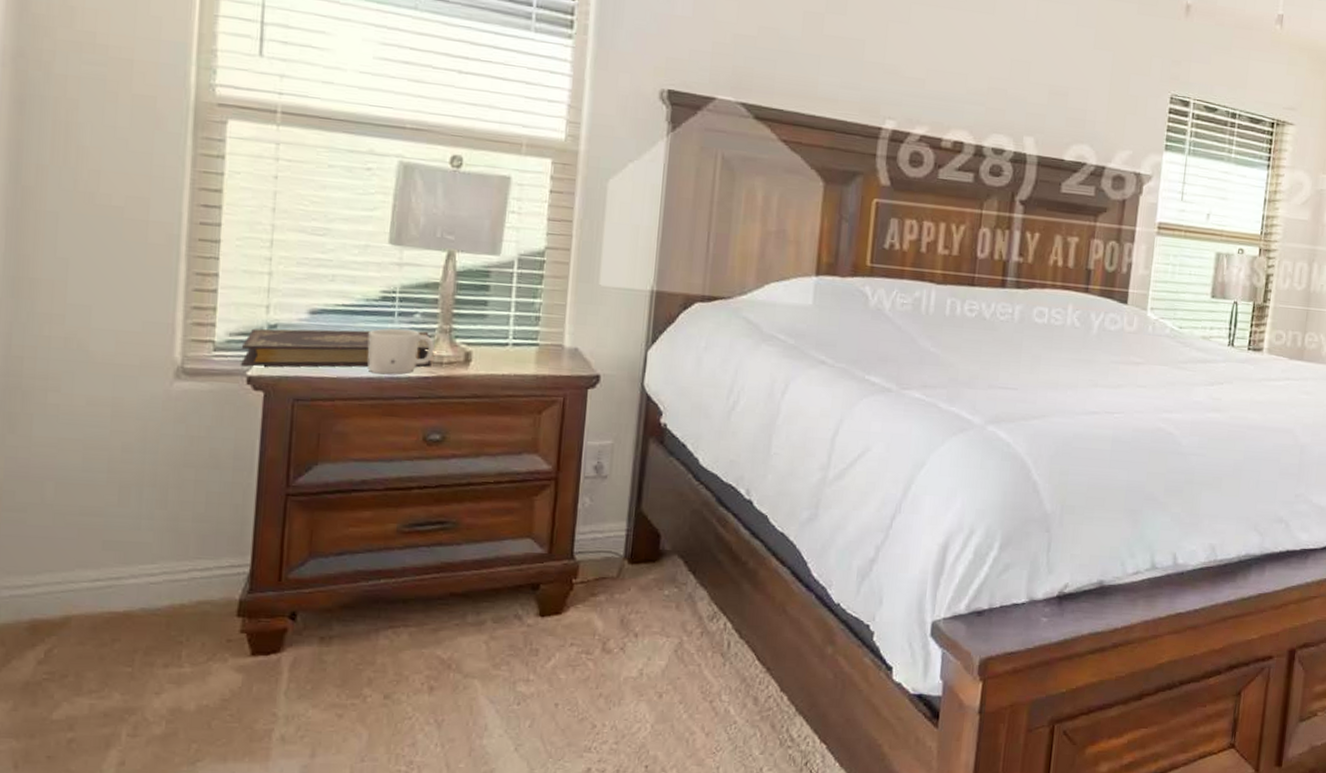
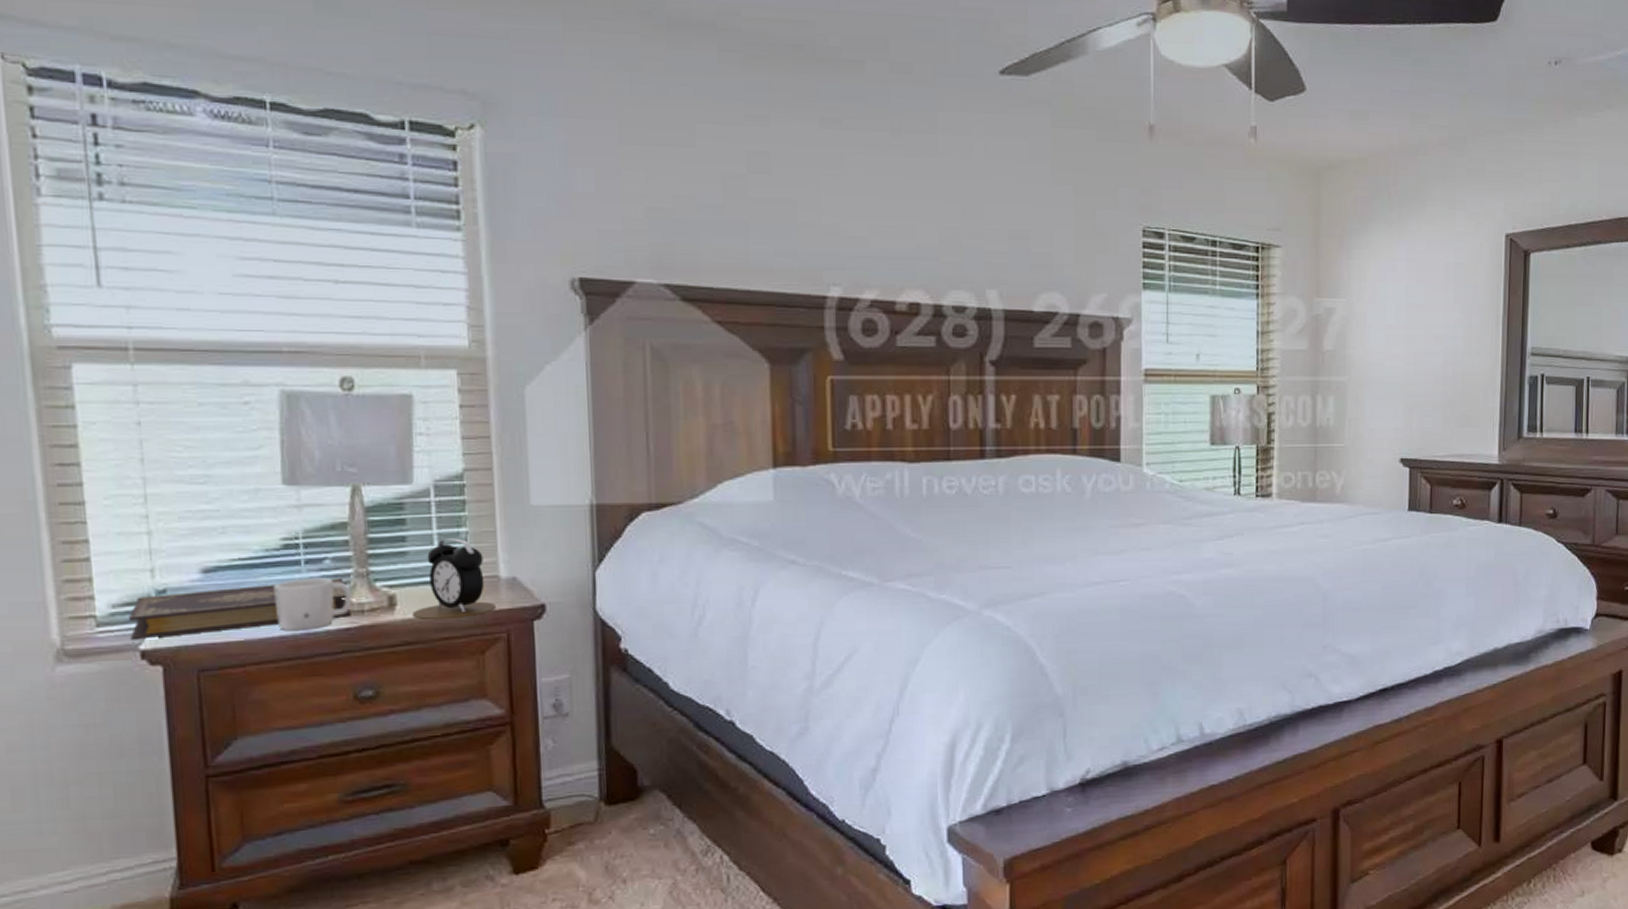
alarm clock: none [483,306,557,380] -> present [412,538,496,620]

